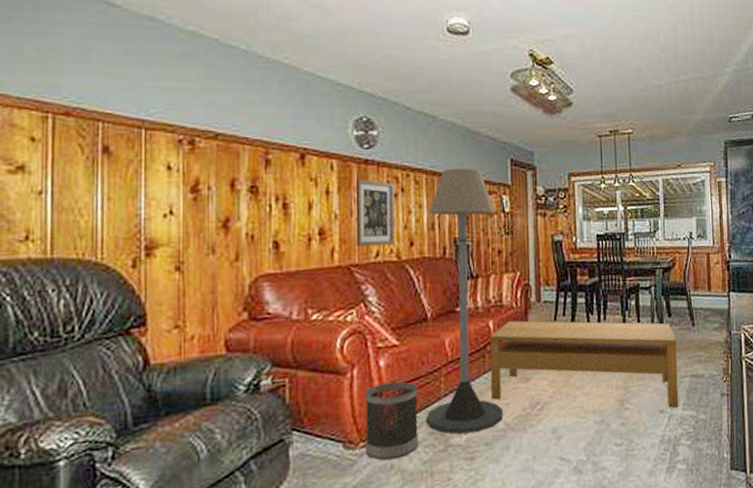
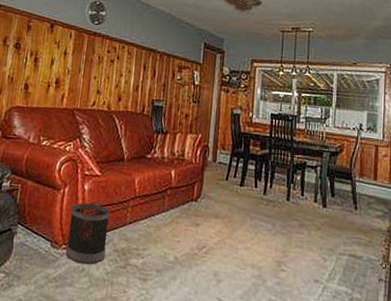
wall art: present [355,179,395,246] -> none [80,46,113,99]
floor lamp: present [425,168,504,434] -> none [112,45,187,259]
coffee table: present [489,320,679,409] -> none [165,173,338,282]

